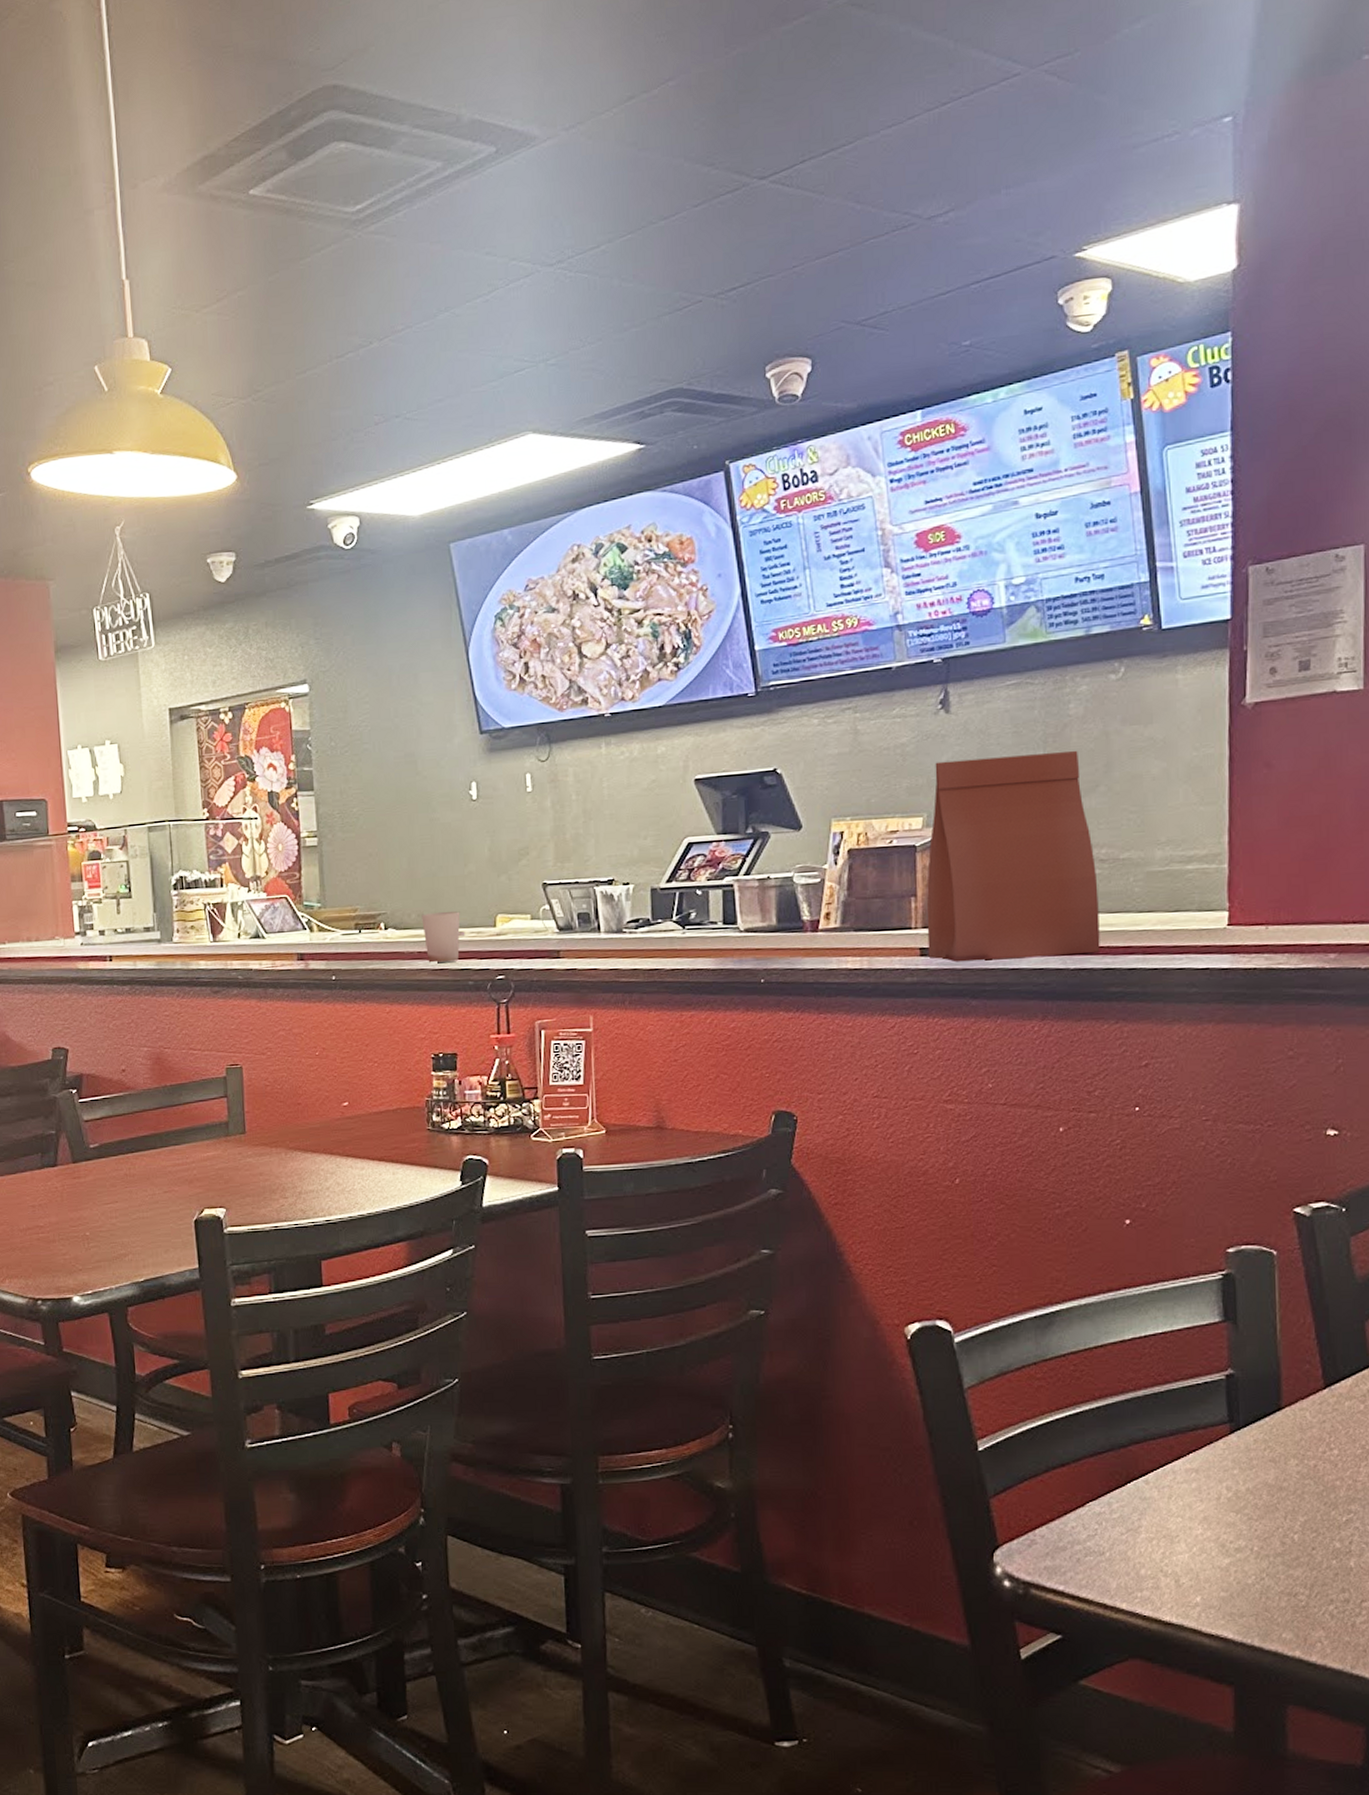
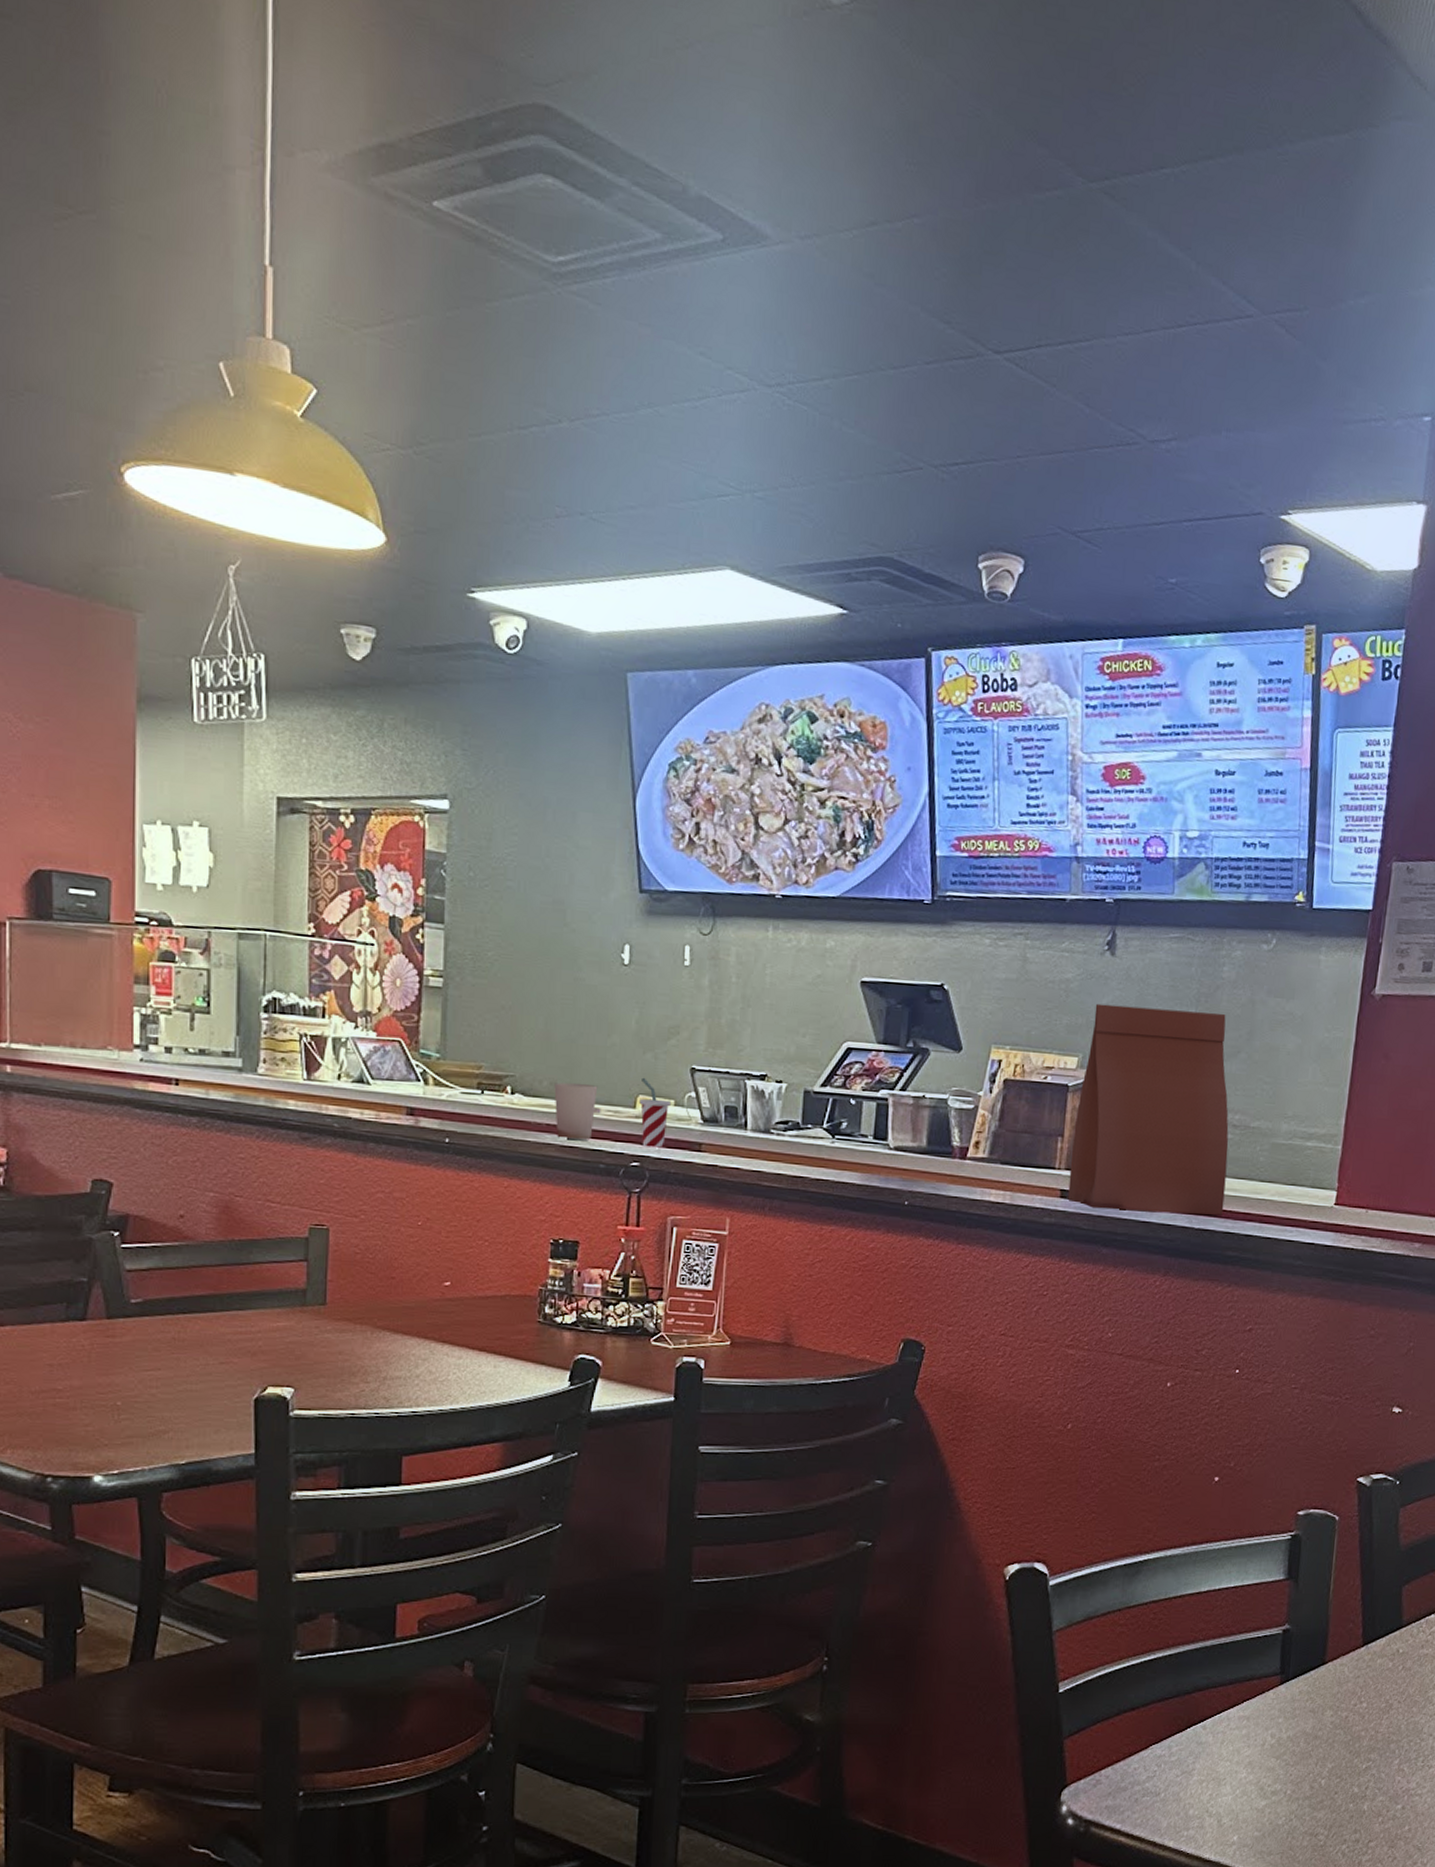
beverage cup: none [498,898,527,961] -> present [639,1077,670,1148]

